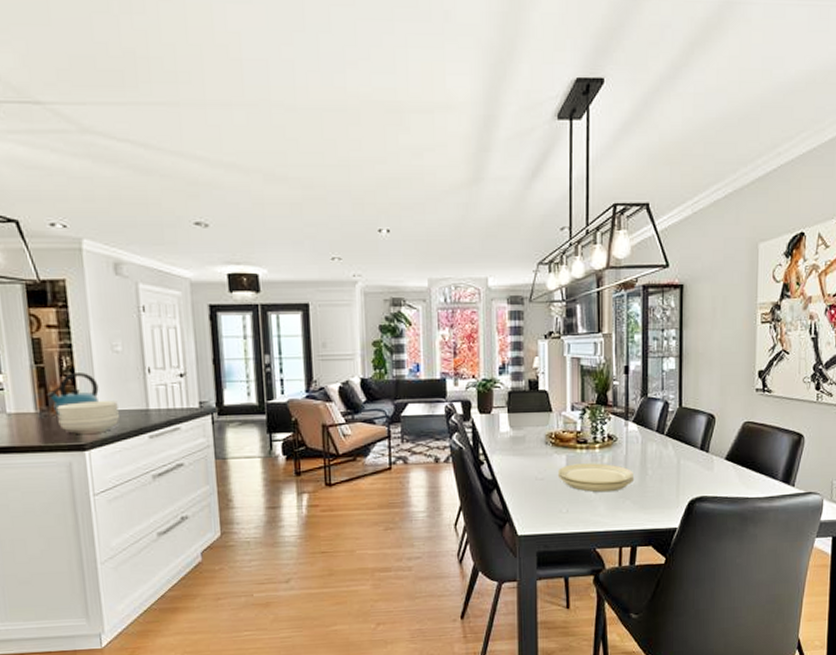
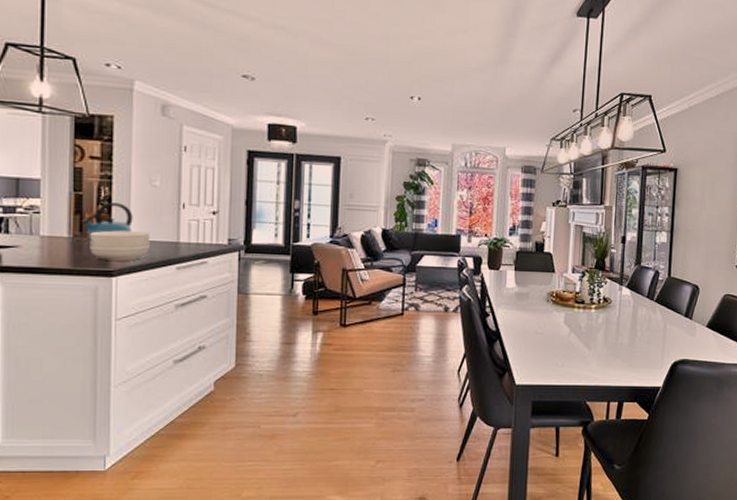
plate: present [557,463,635,493] -> none [555,321,625,350]

